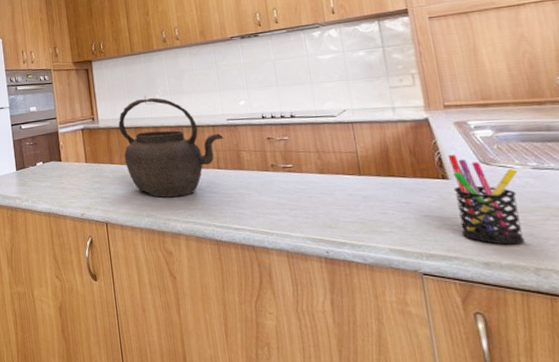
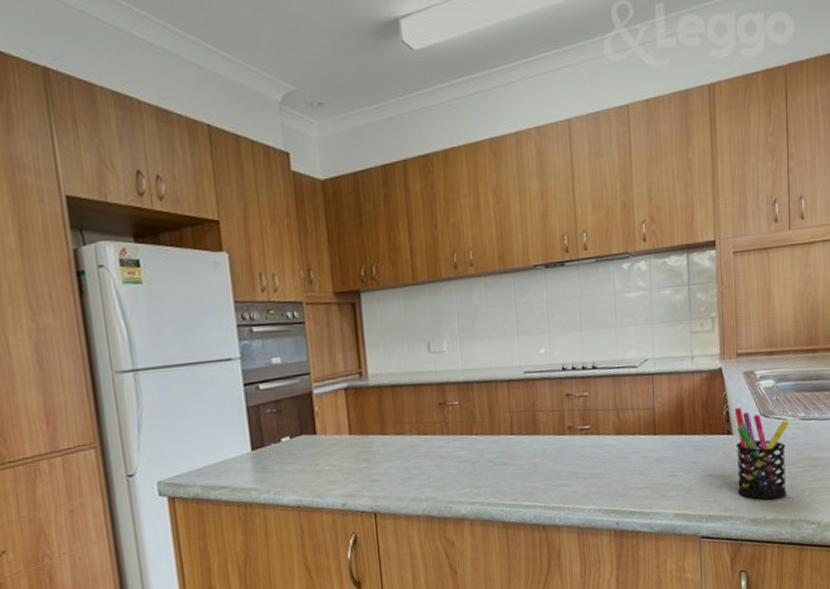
kettle: present [118,97,224,197] -> none [393,343,520,475]

